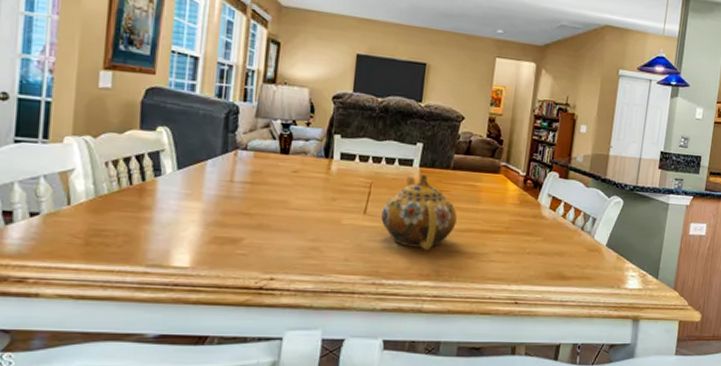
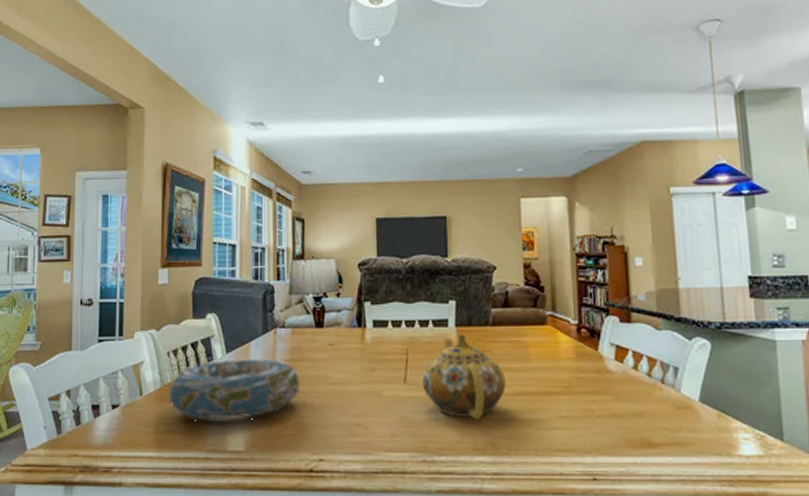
decorative bowl: none [103,175,259,238] -> present [168,358,300,421]

